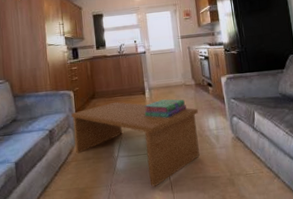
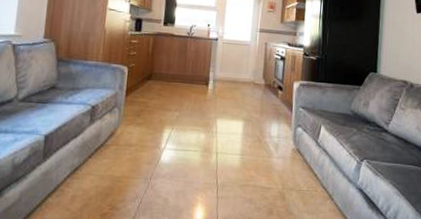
coffee table: present [71,101,200,187] -> none [118,87,262,188]
stack of books: present [144,98,186,118] -> none [203,94,251,116]

